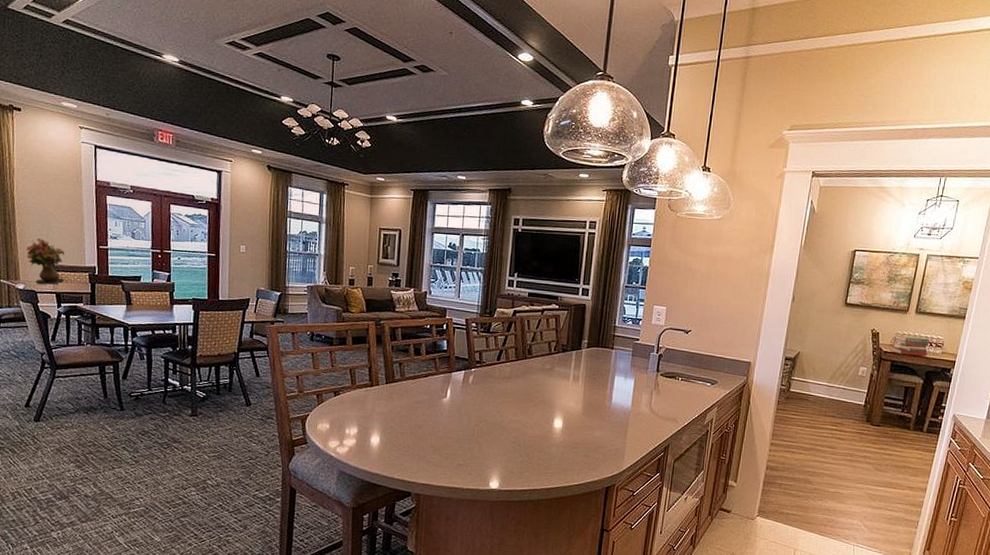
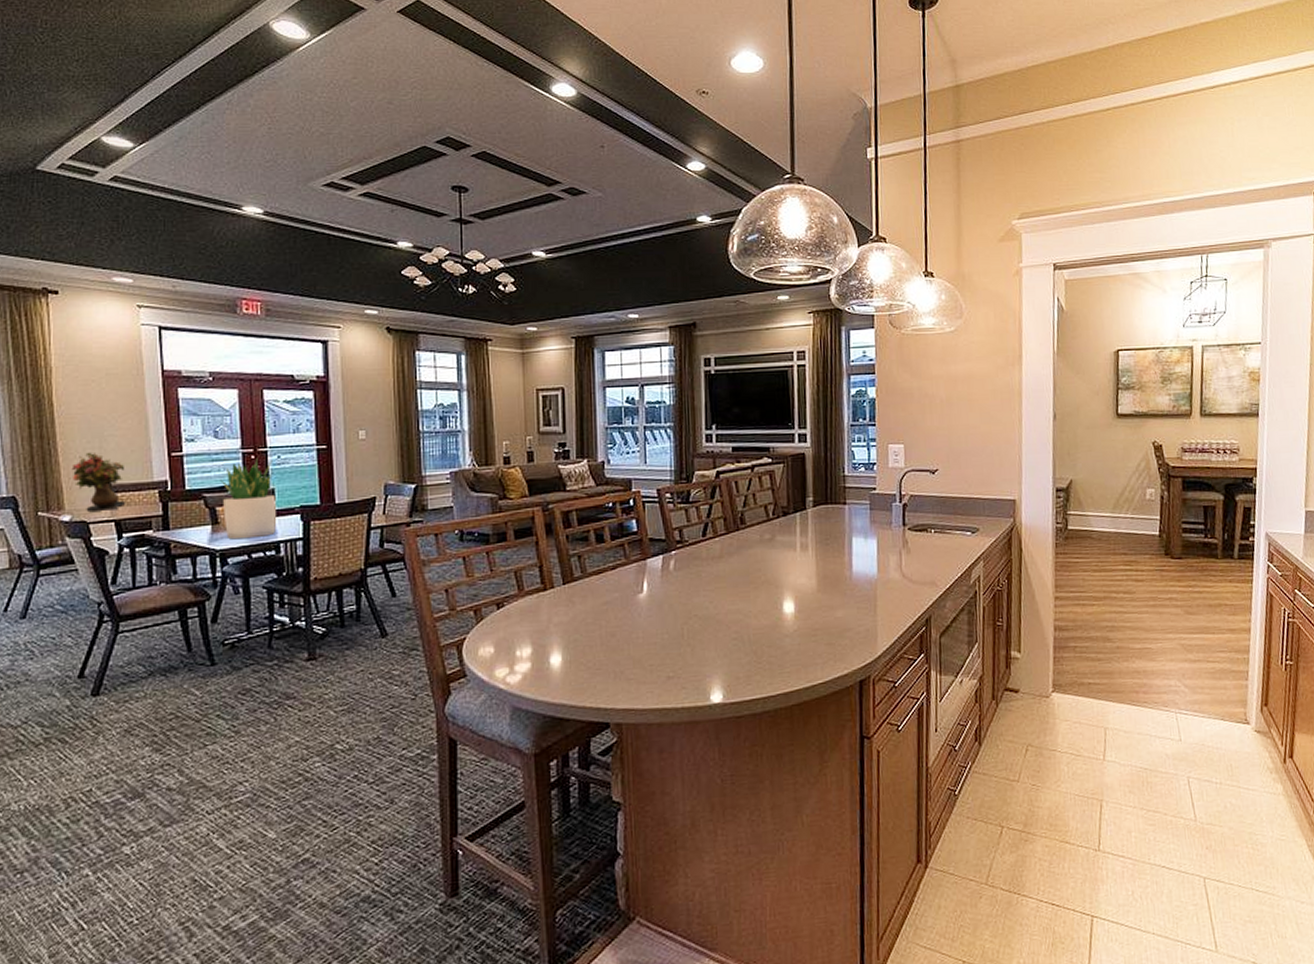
planter: none [134,257,175,319] -> present [220,458,276,540]
books: present [891,334,930,357] -> none [1179,443,1223,469]

